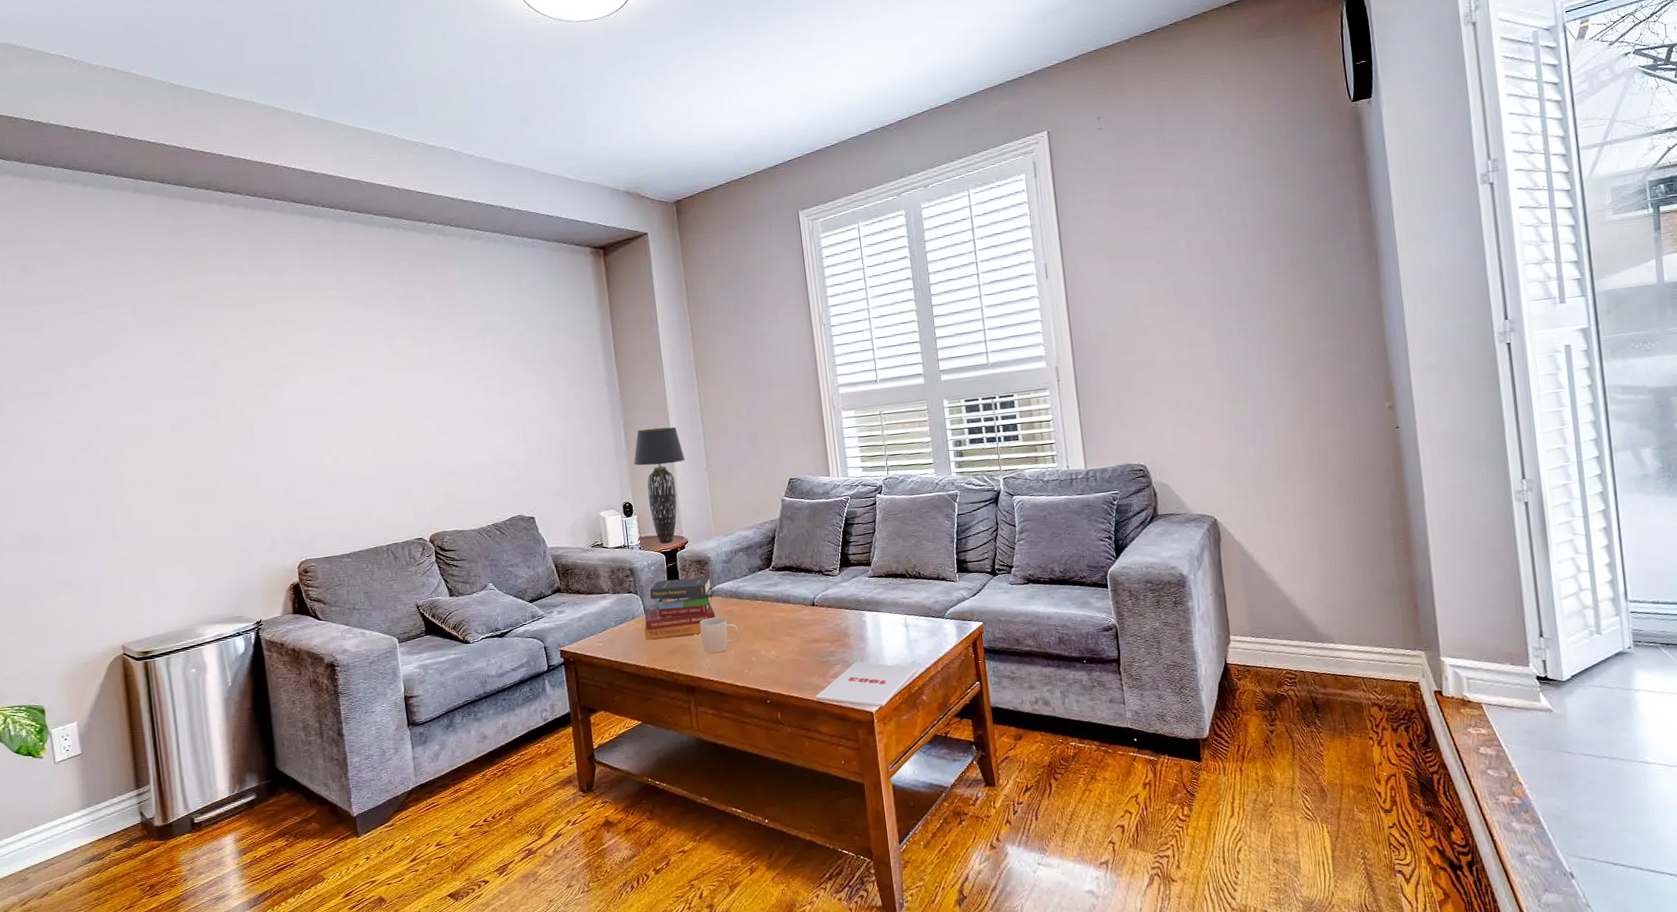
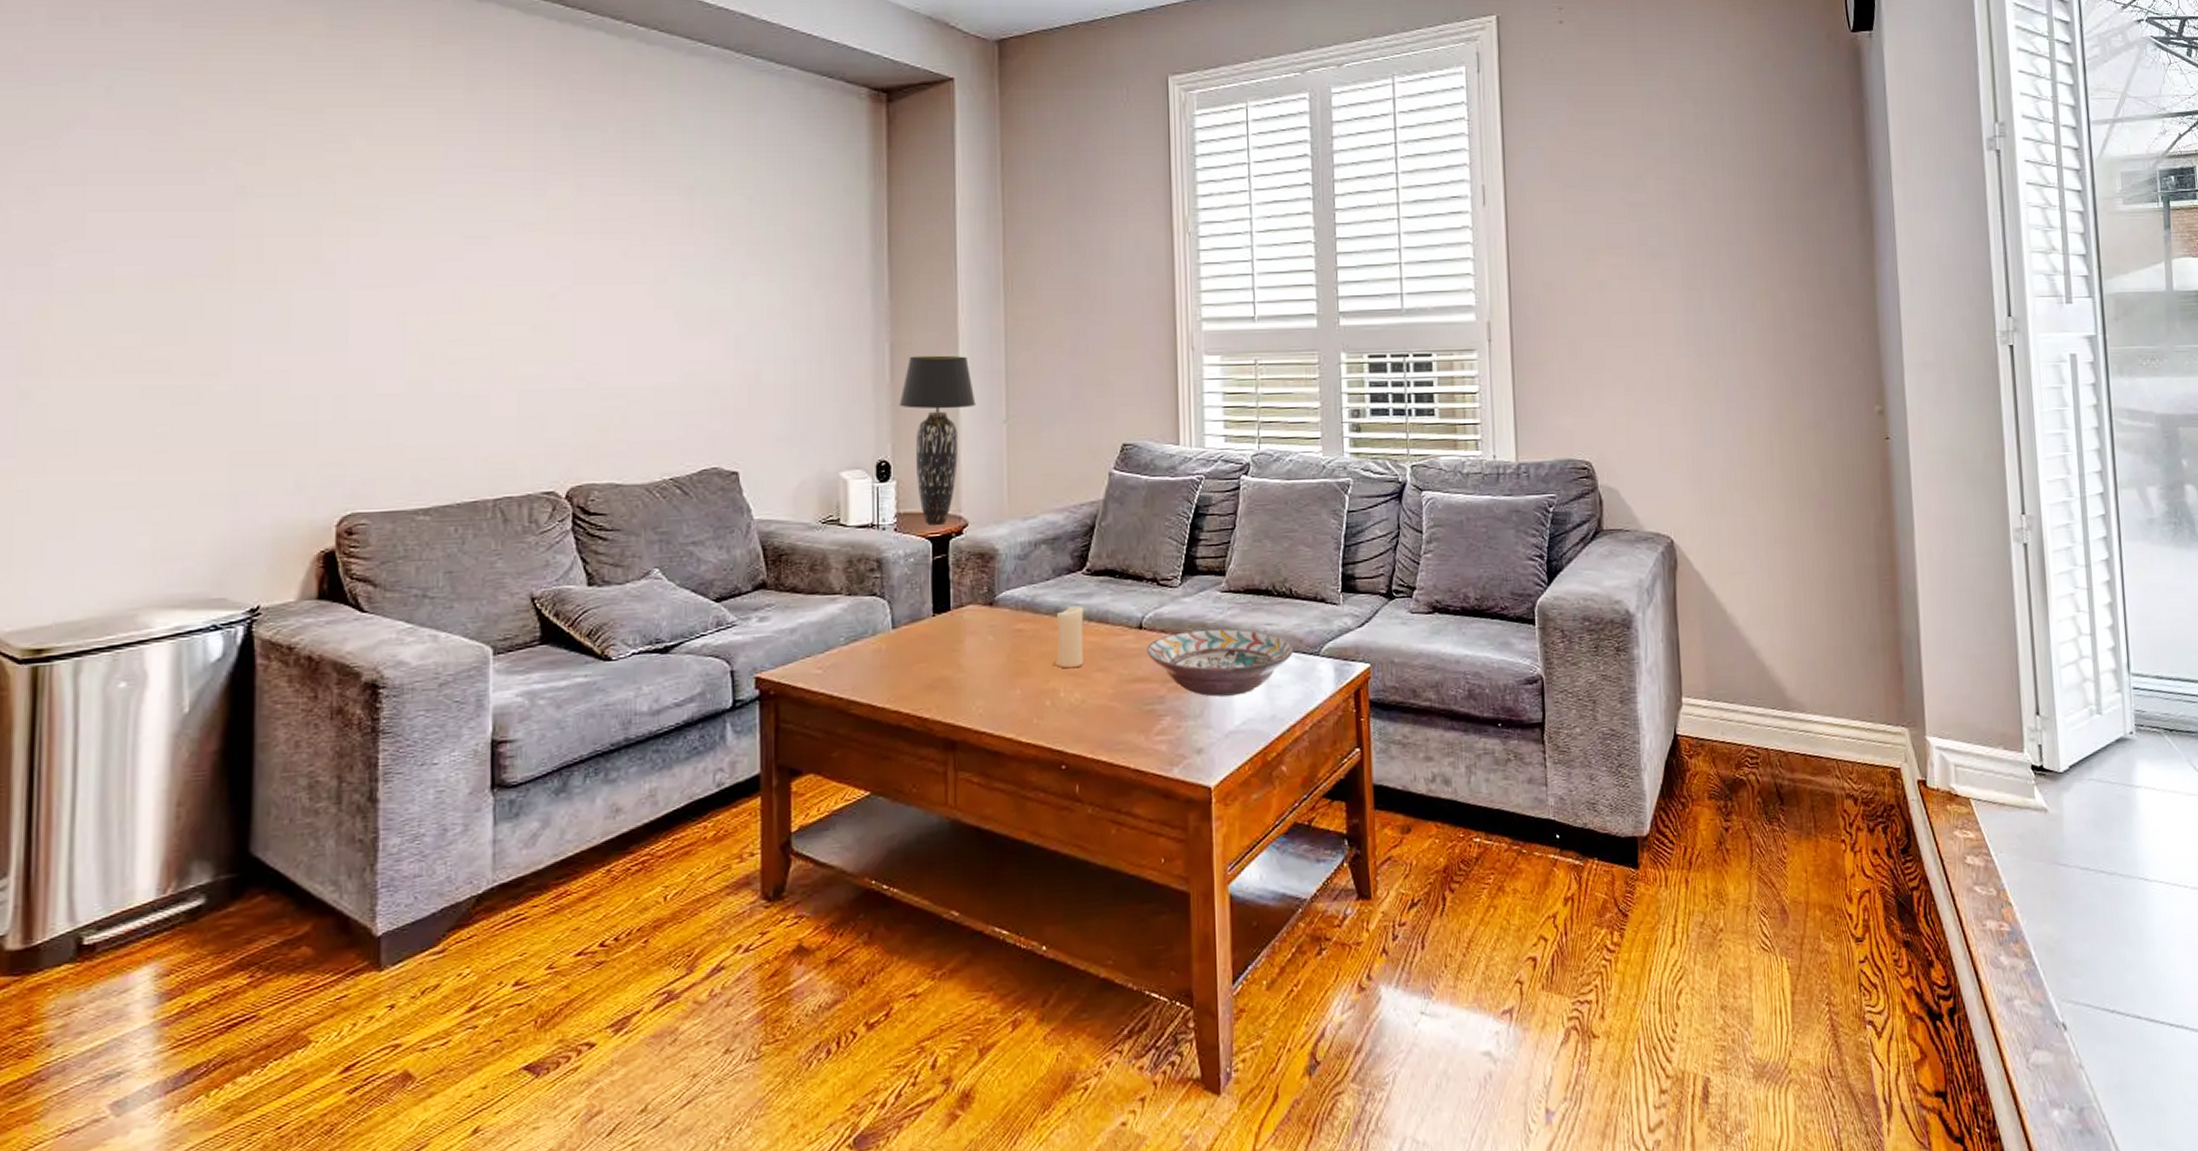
books: present [644,577,716,640] -> none [888,578,998,667]
mug: present [699,617,740,654] -> none [972,638,1030,693]
candle: none [754,592,776,636] -> present [1054,605,1084,669]
magazine: present [815,662,919,707] -> none [1132,713,1279,780]
decorative bowl: none [818,602,925,650] -> present [1146,629,1294,697]

